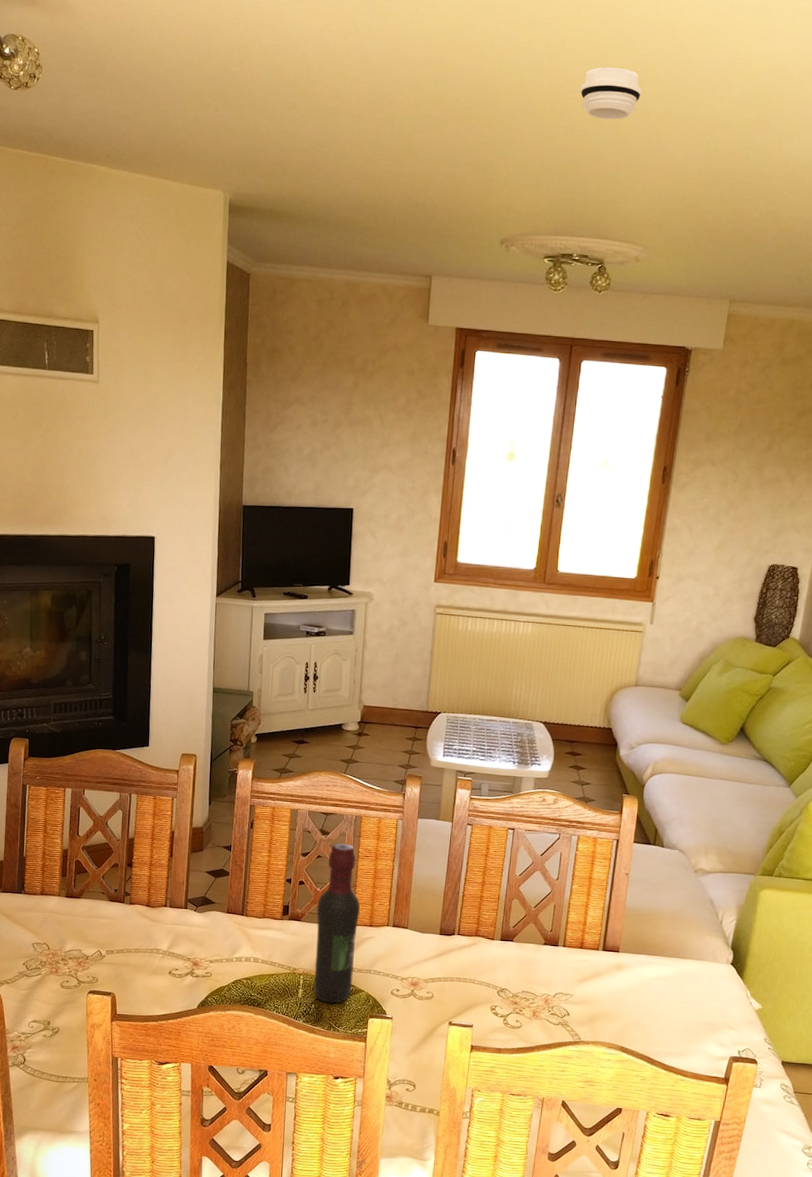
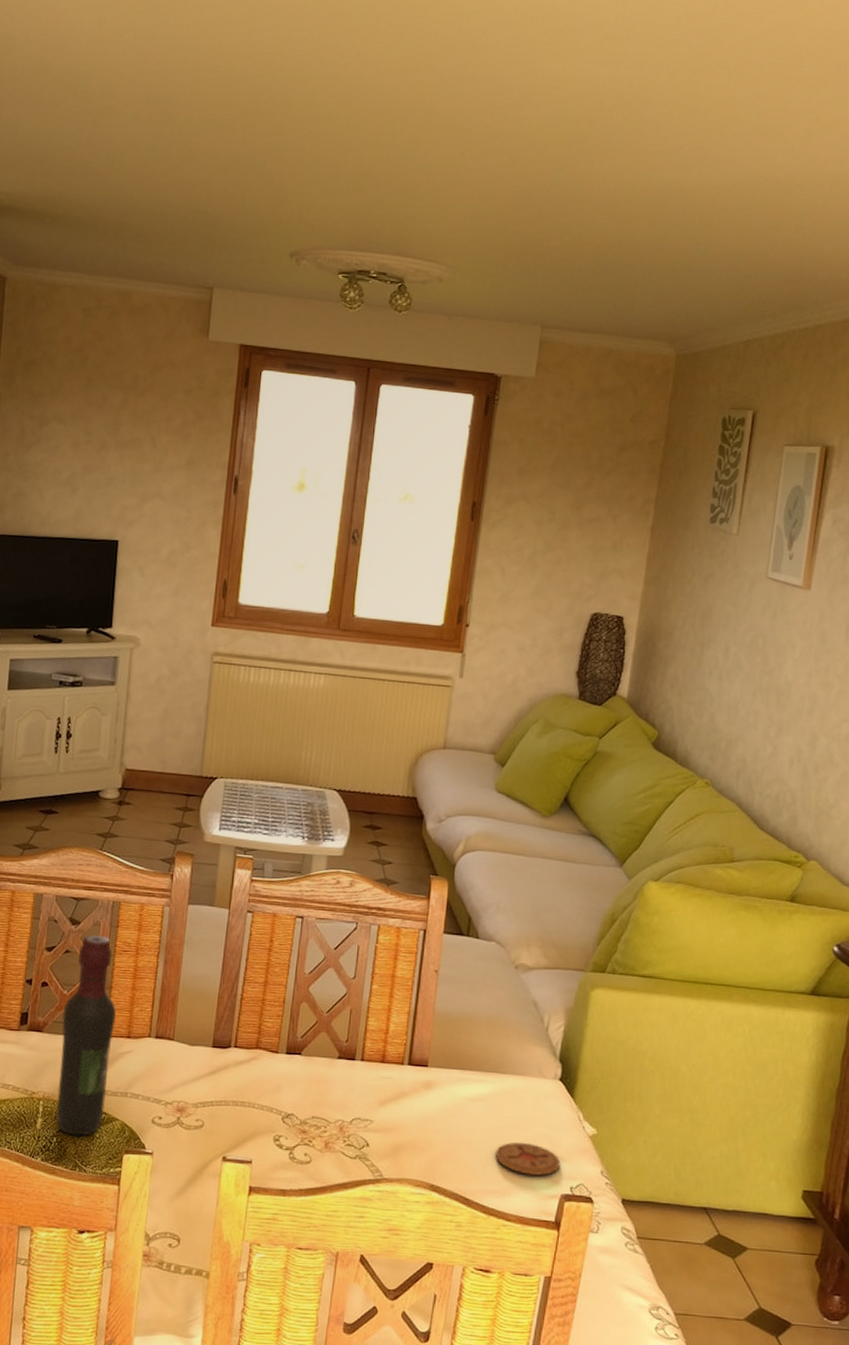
smoke detector: present [580,67,642,120] -> none [377,80,444,135]
coaster: none [675,1014,730,1042] -> present [496,1142,561,1177]

